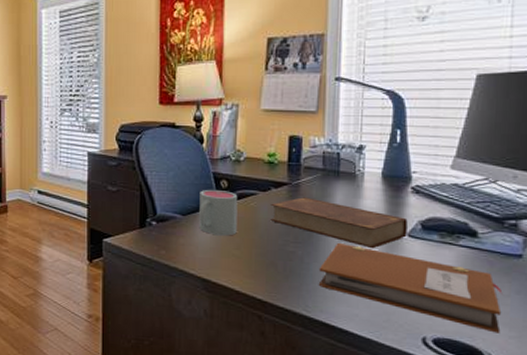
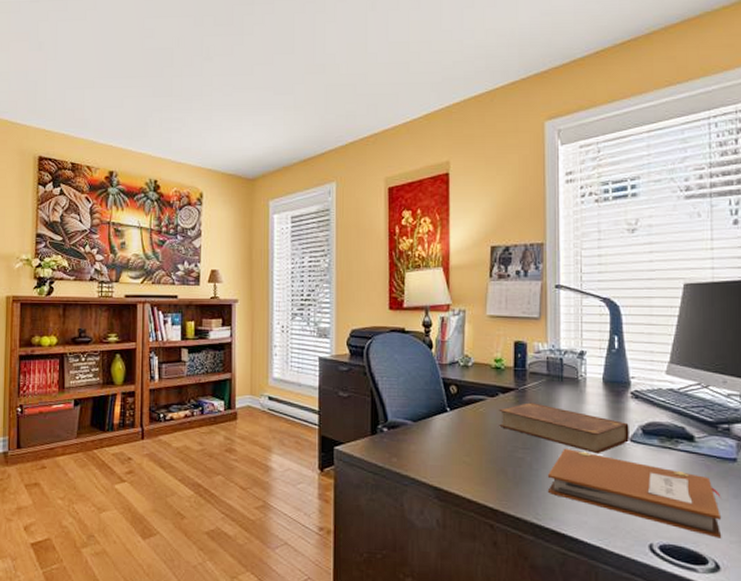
mug: present [199,189,238,236] -> none [430,395,467,443]

